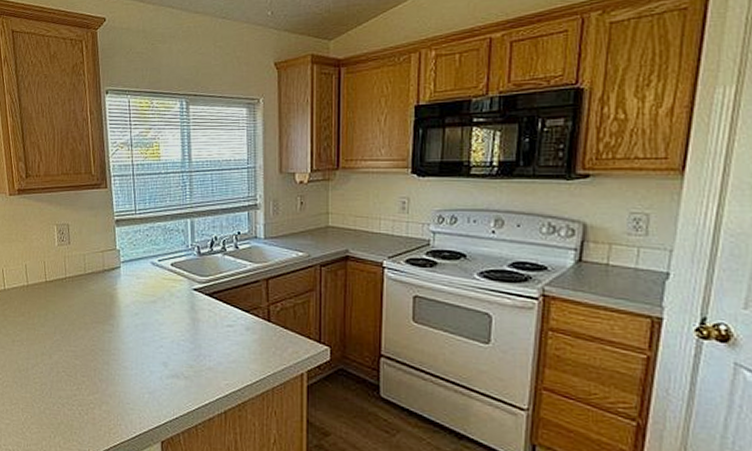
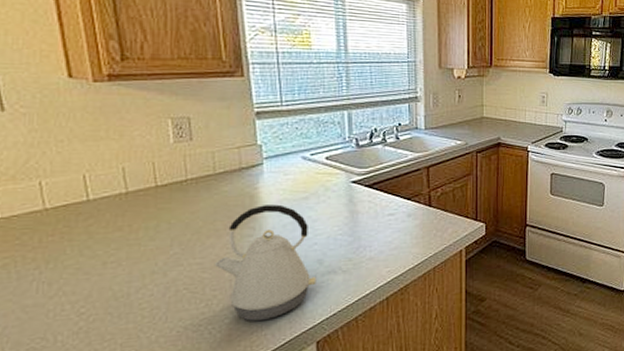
kettle: none [83,305,162,411] -> present [214,204,317,321]

